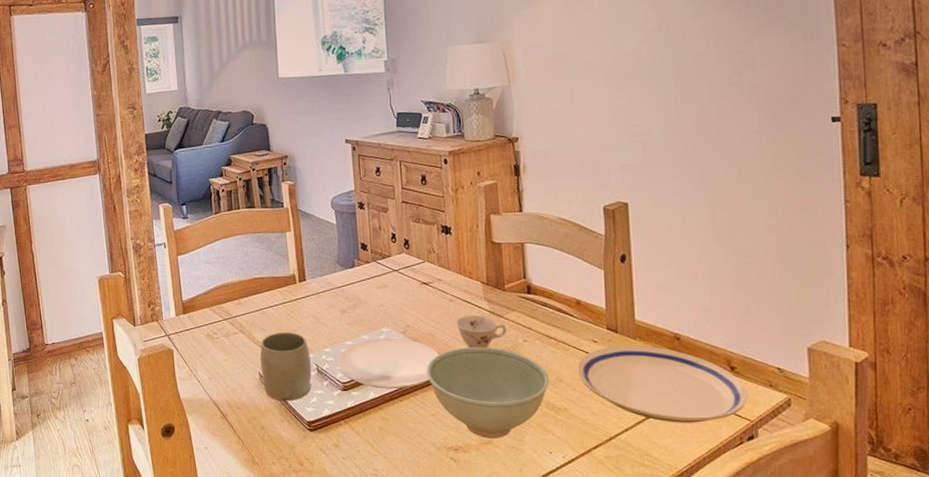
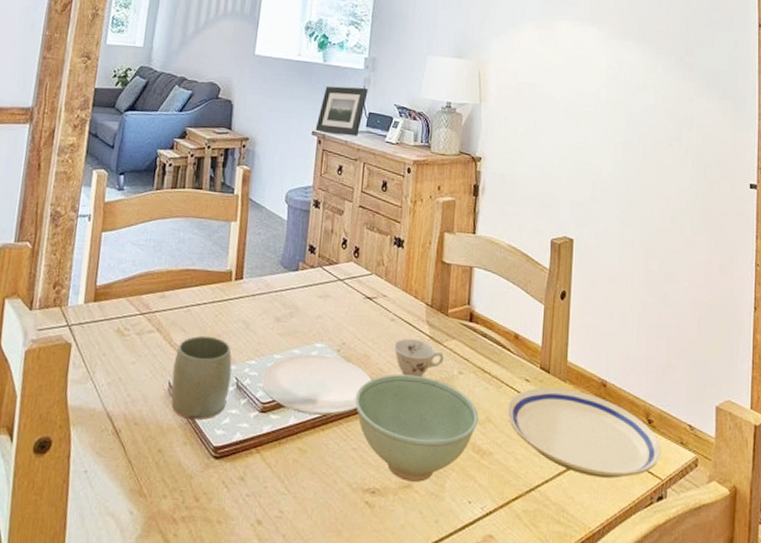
picture frame: none [347,89,393,140] -> present [315,86,368,136]

